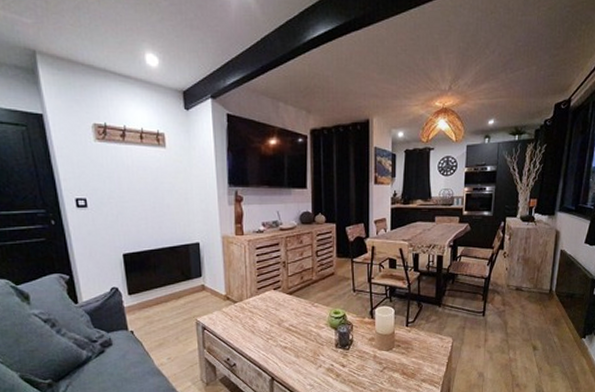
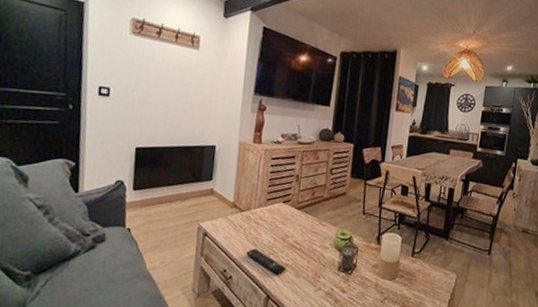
remote control: none [246,335,286,358] -> present [246,248,286,275]

